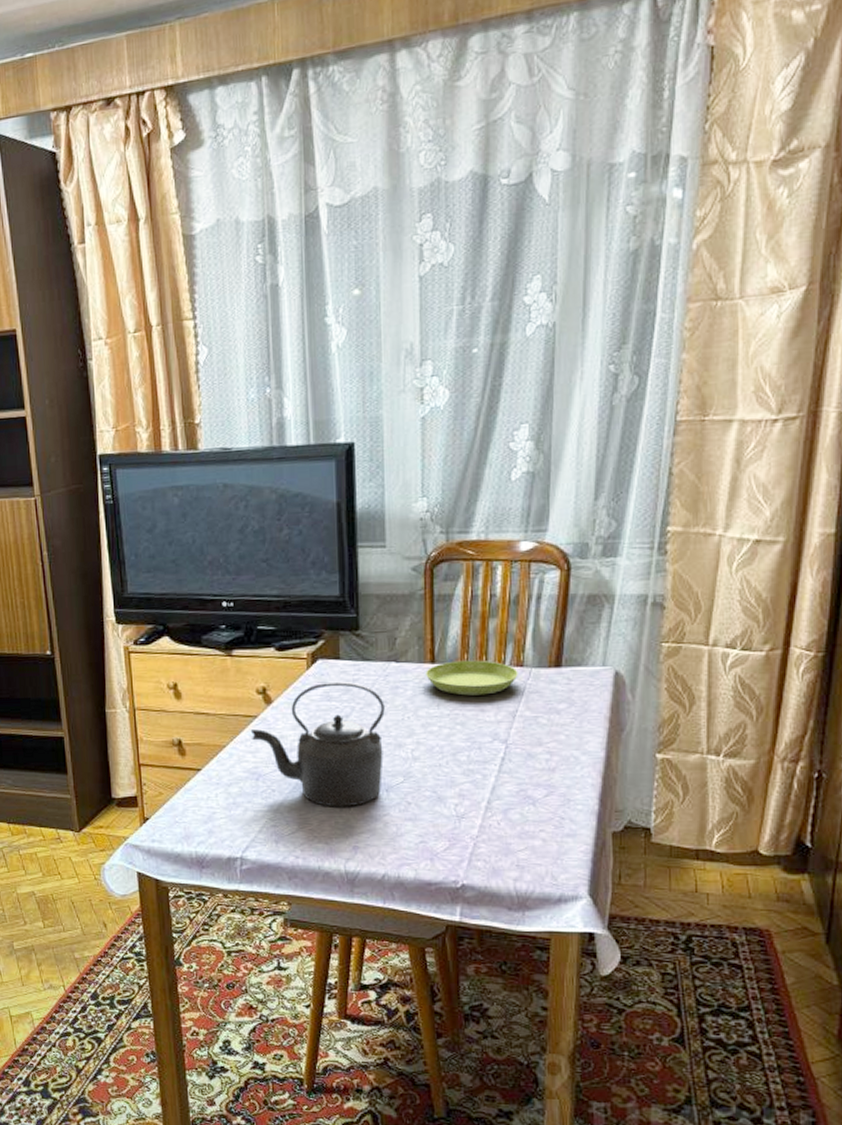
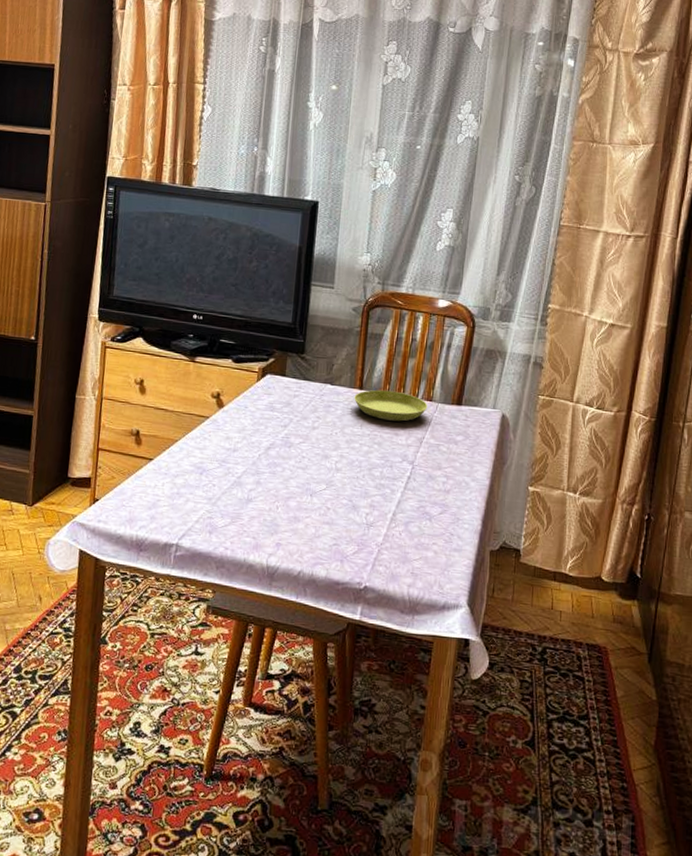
kettle: present [252,681,385,807] -> none [202,394,318,507]

